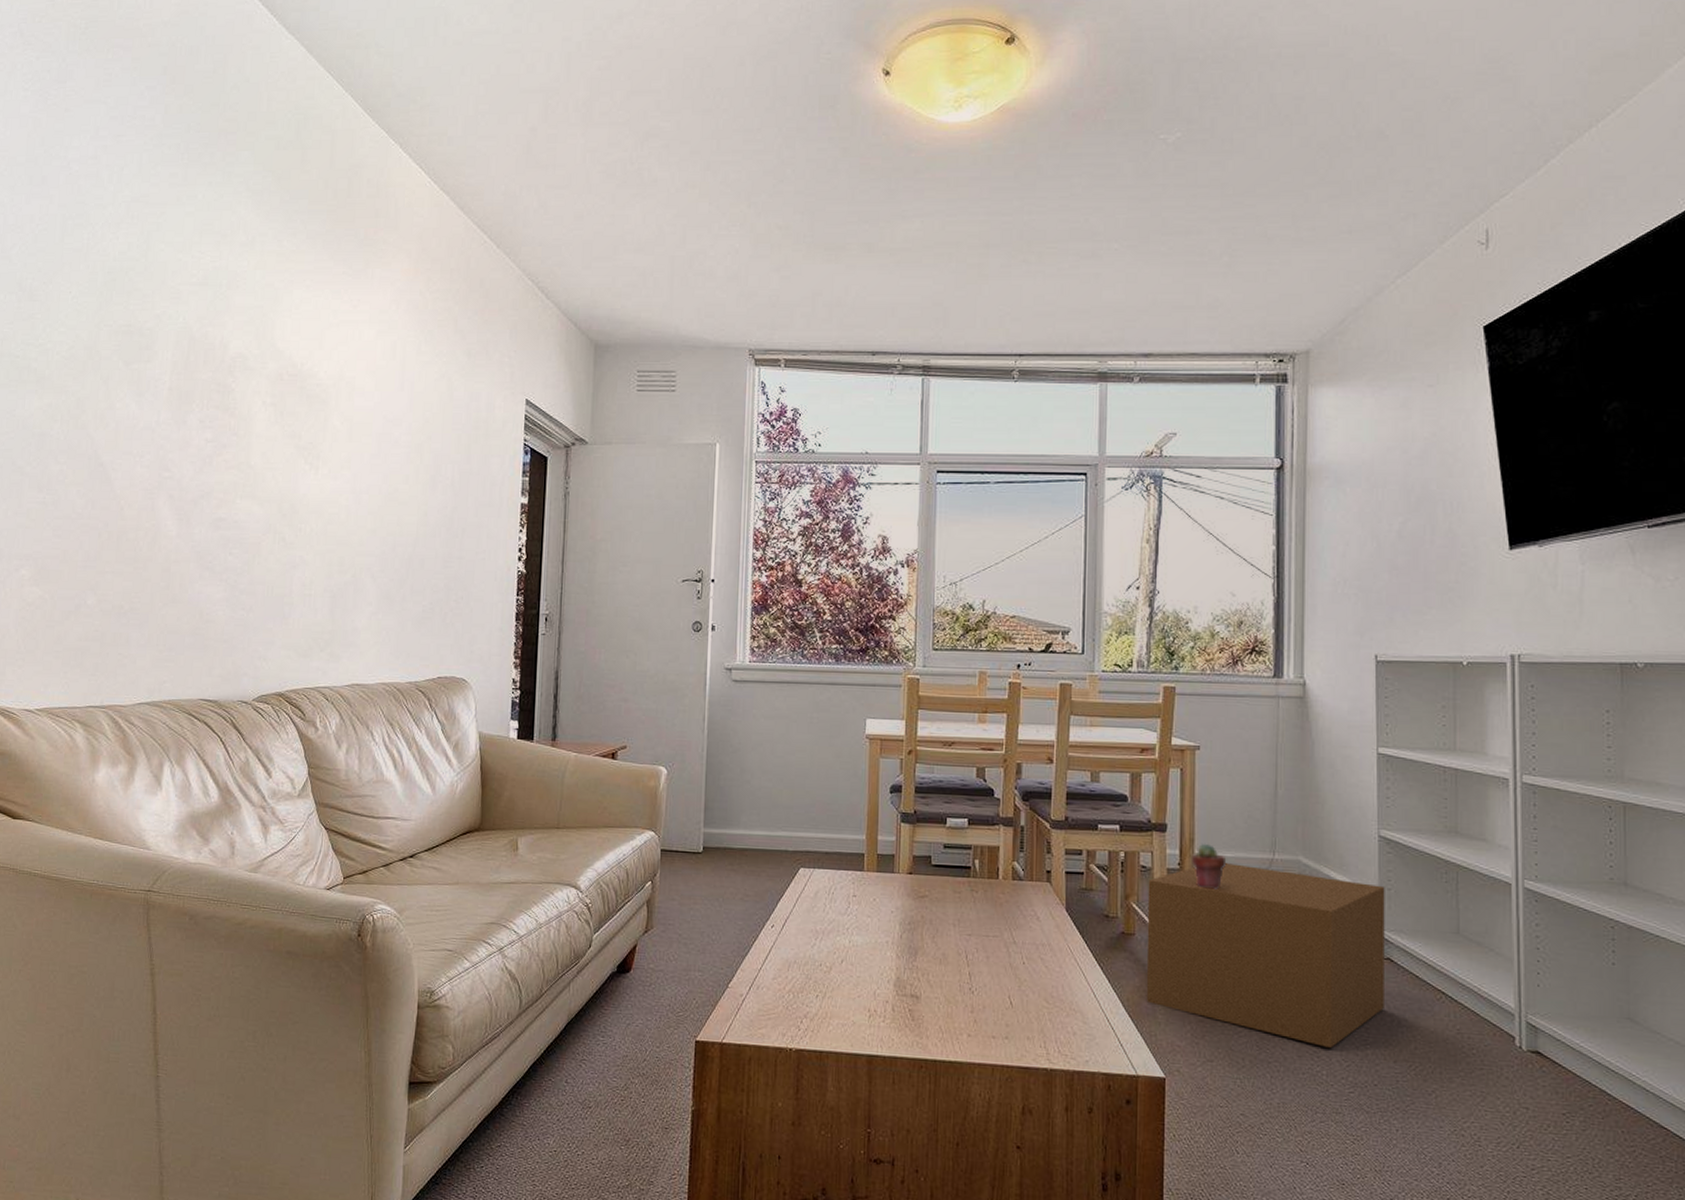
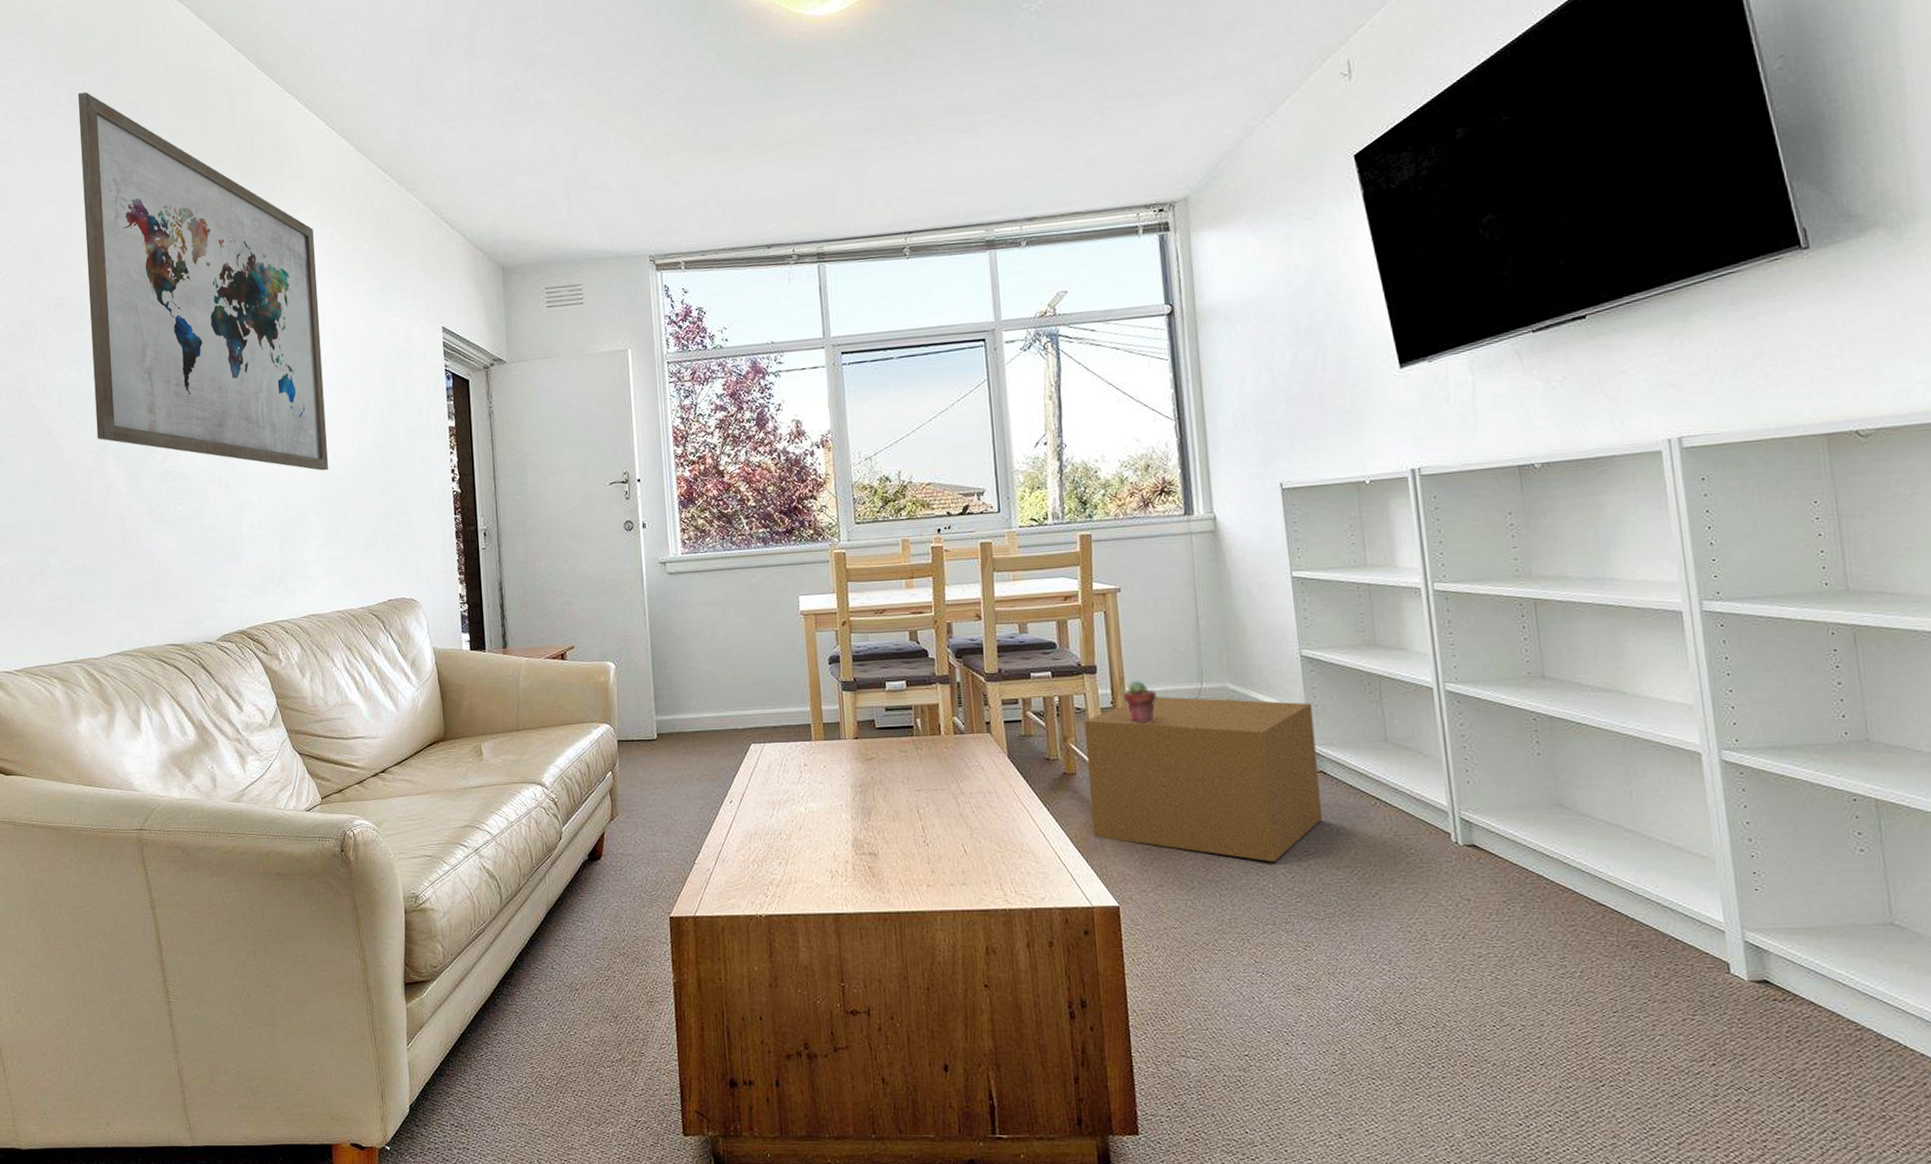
wall art: none [151,115,403,535] -> present [77,91,329,471]

